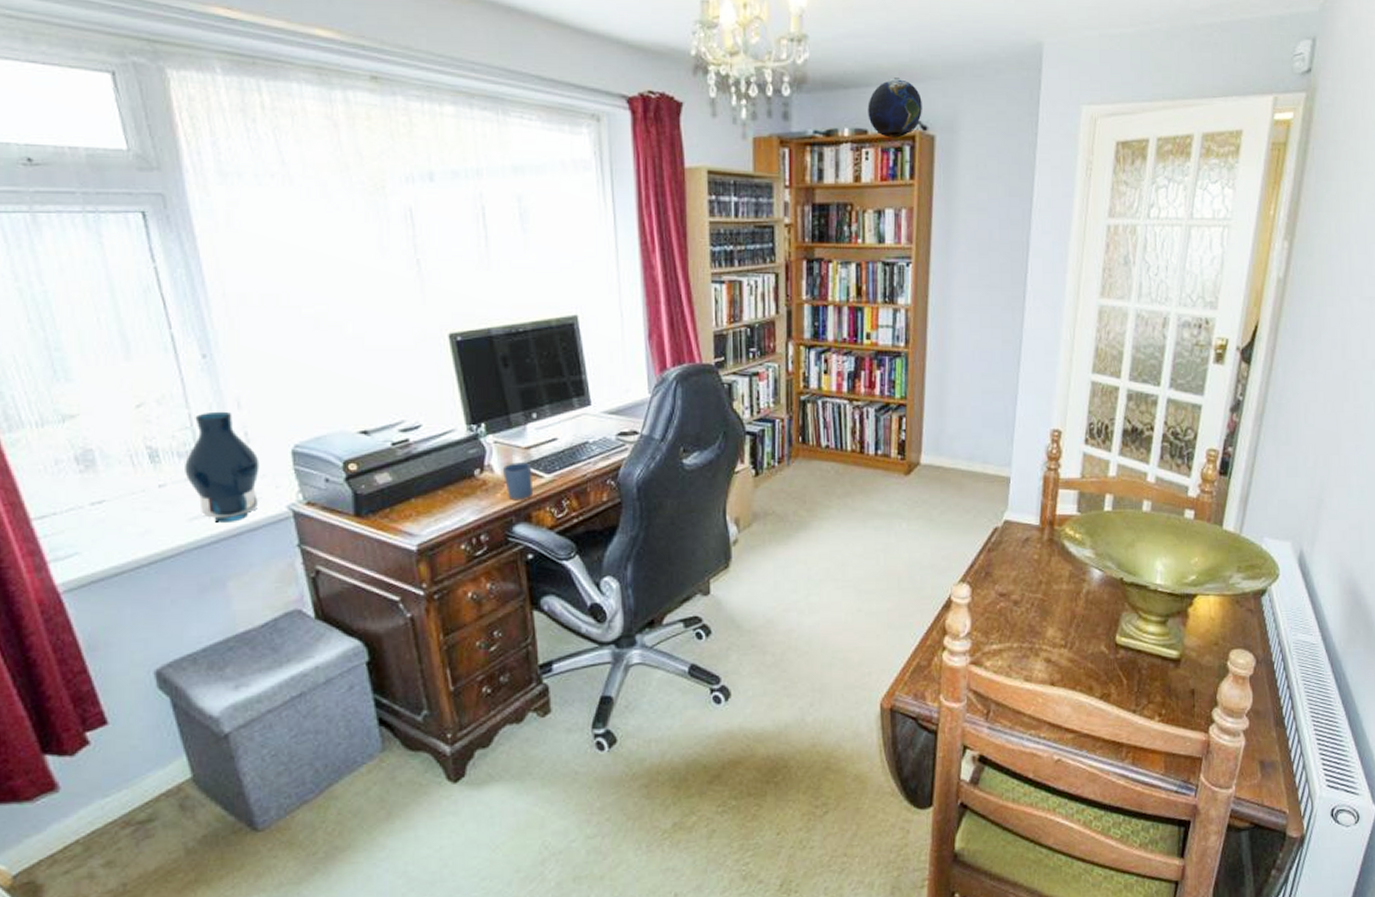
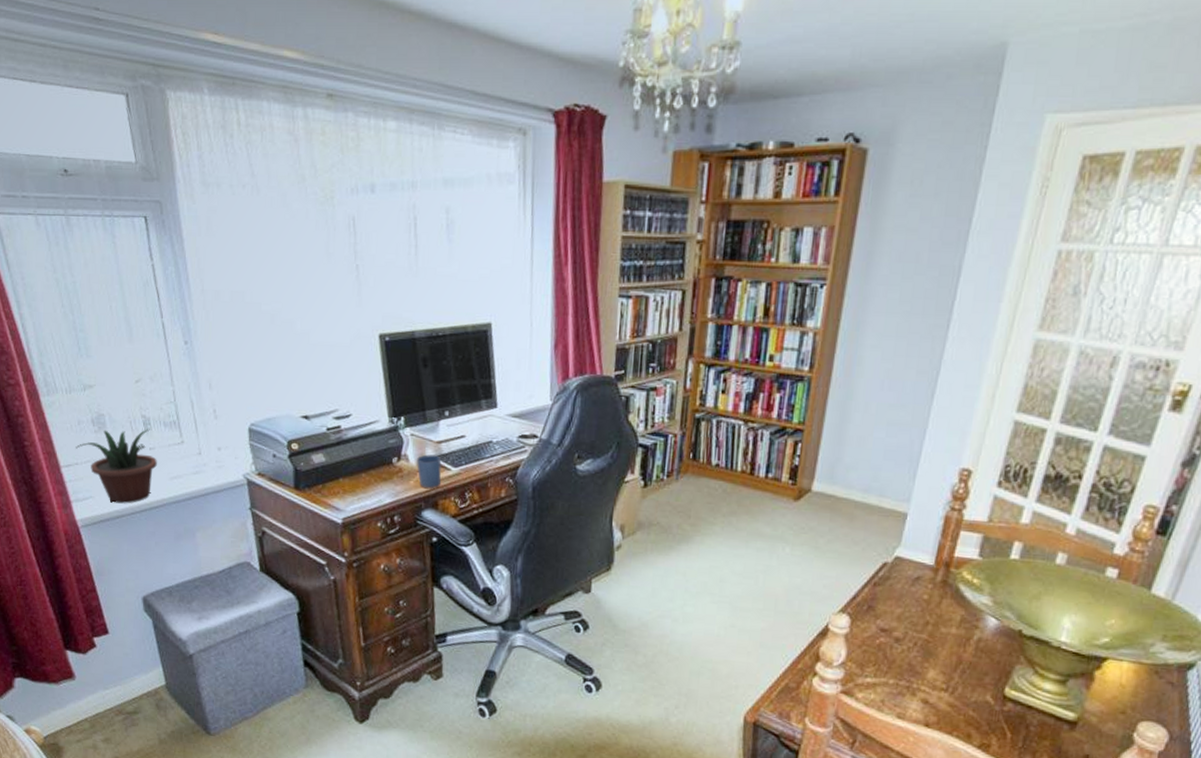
potted plant: none [52,462,170,558] -> present [75,429,157,504]
vase: present [185,411,259,524] -> none [168,390,224,485]
globe: present [867,79,922,138] -> none [796,87,858,151]

